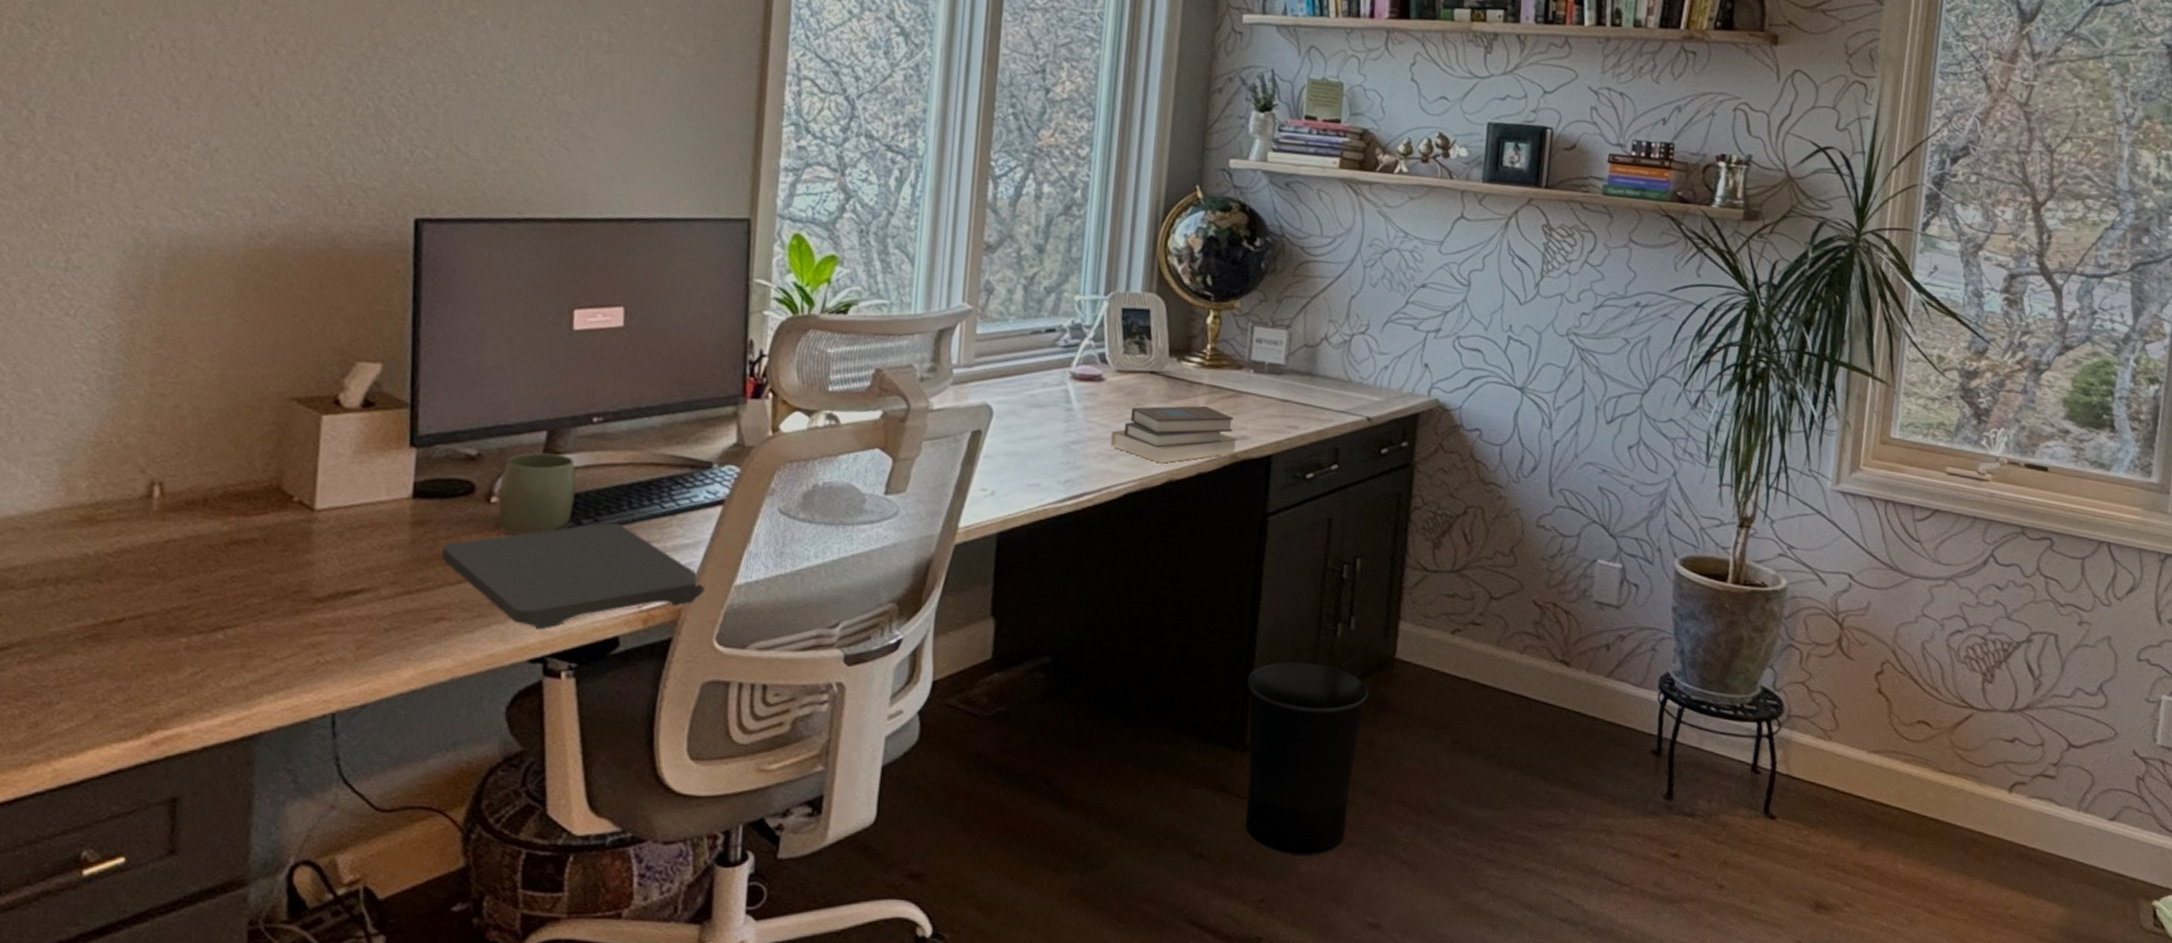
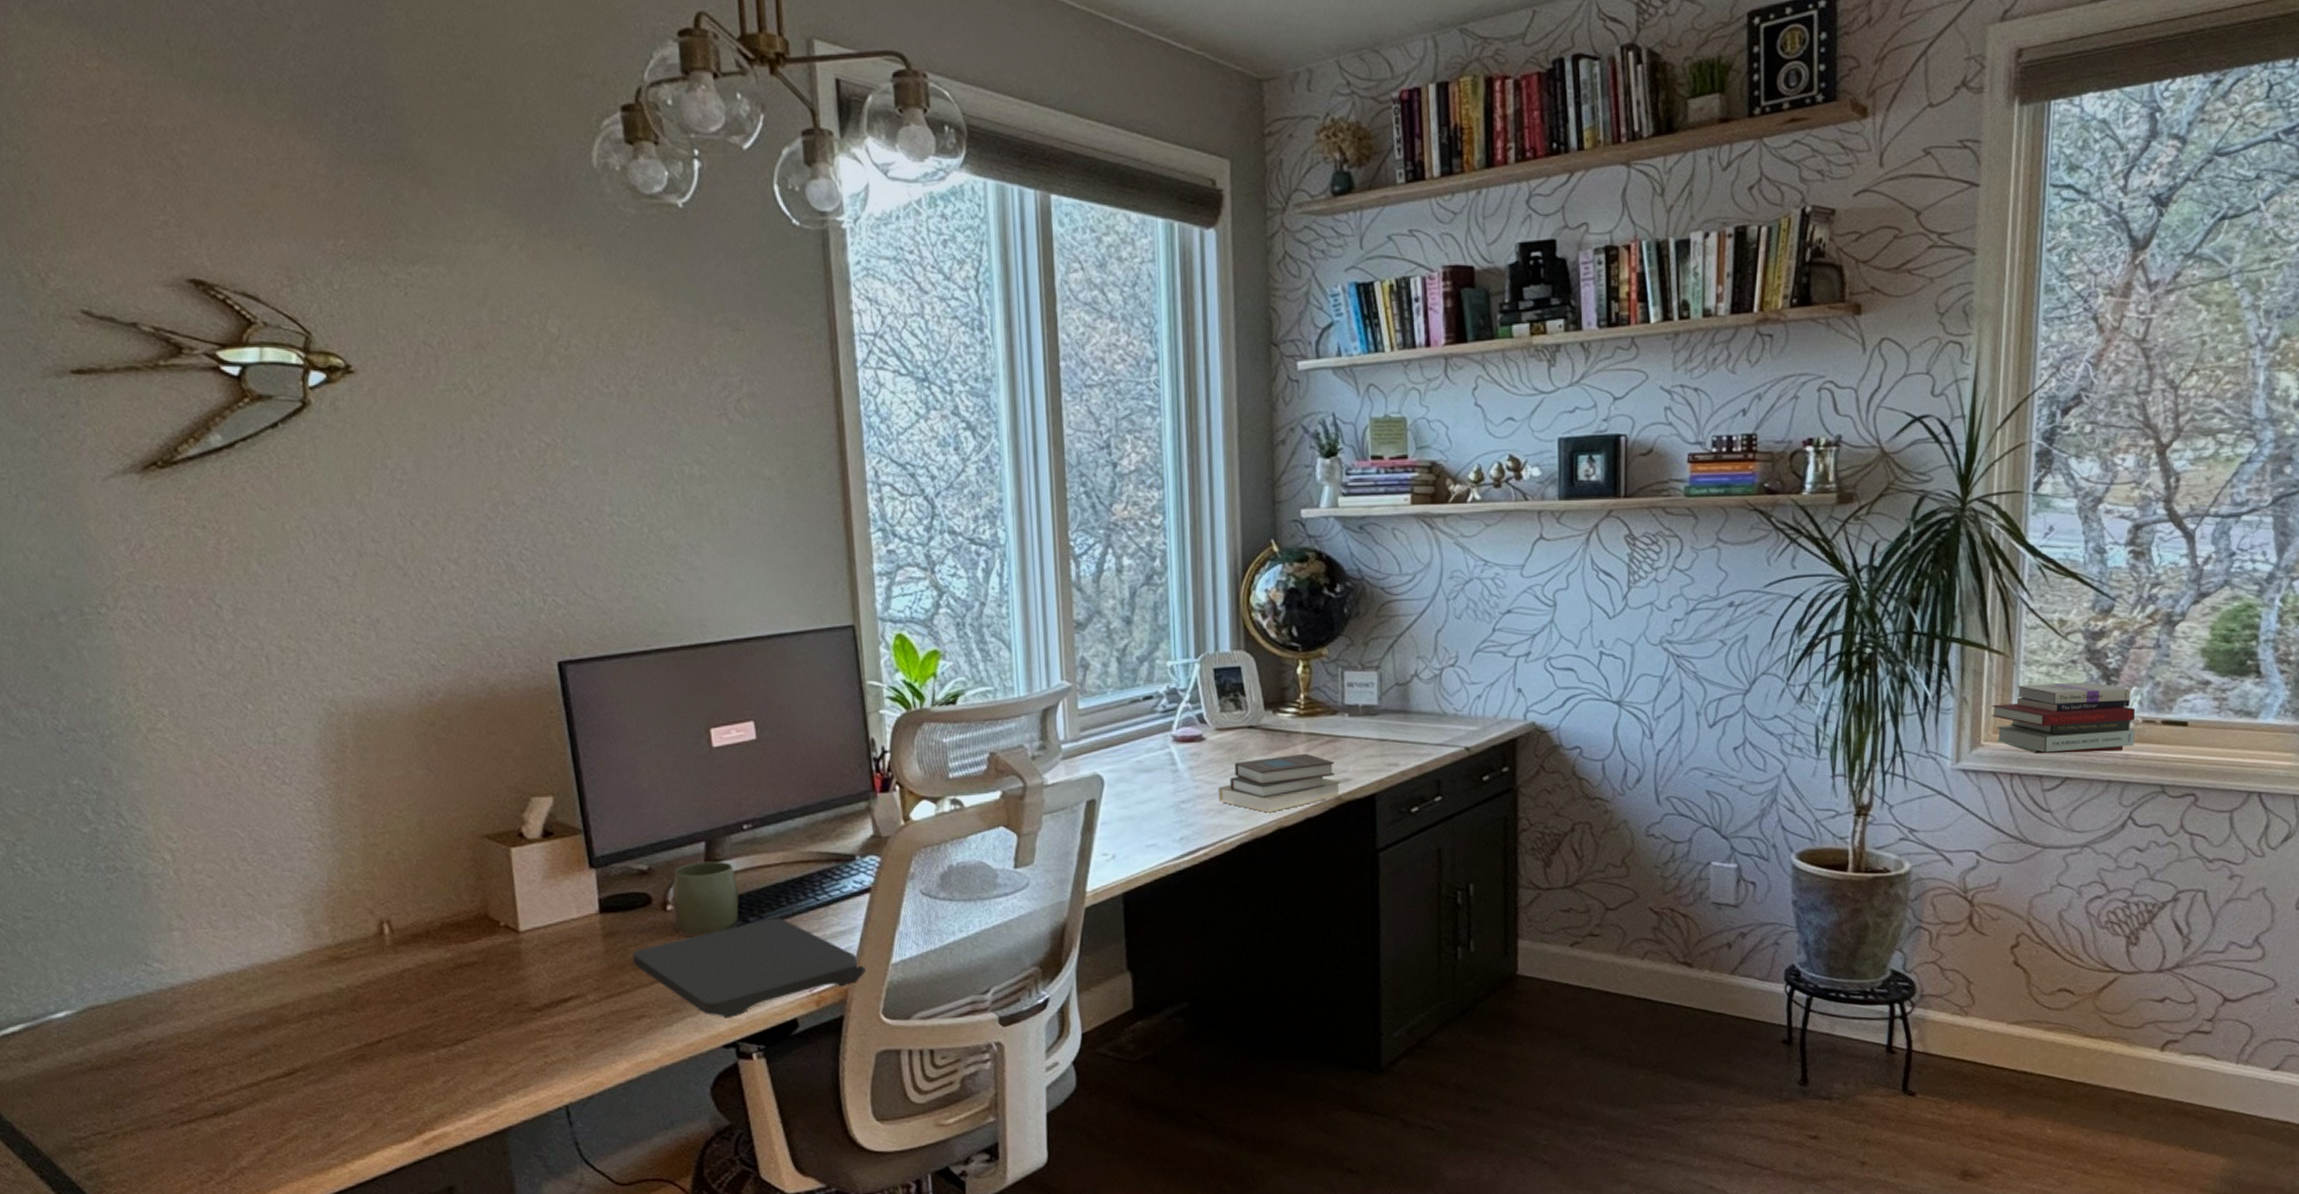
waste bin: present [1245,662,1369,855] -> none [1375,986,1494,1164]
books: none [1871,415,2003,489] -> present [1991,681,2136,754]

